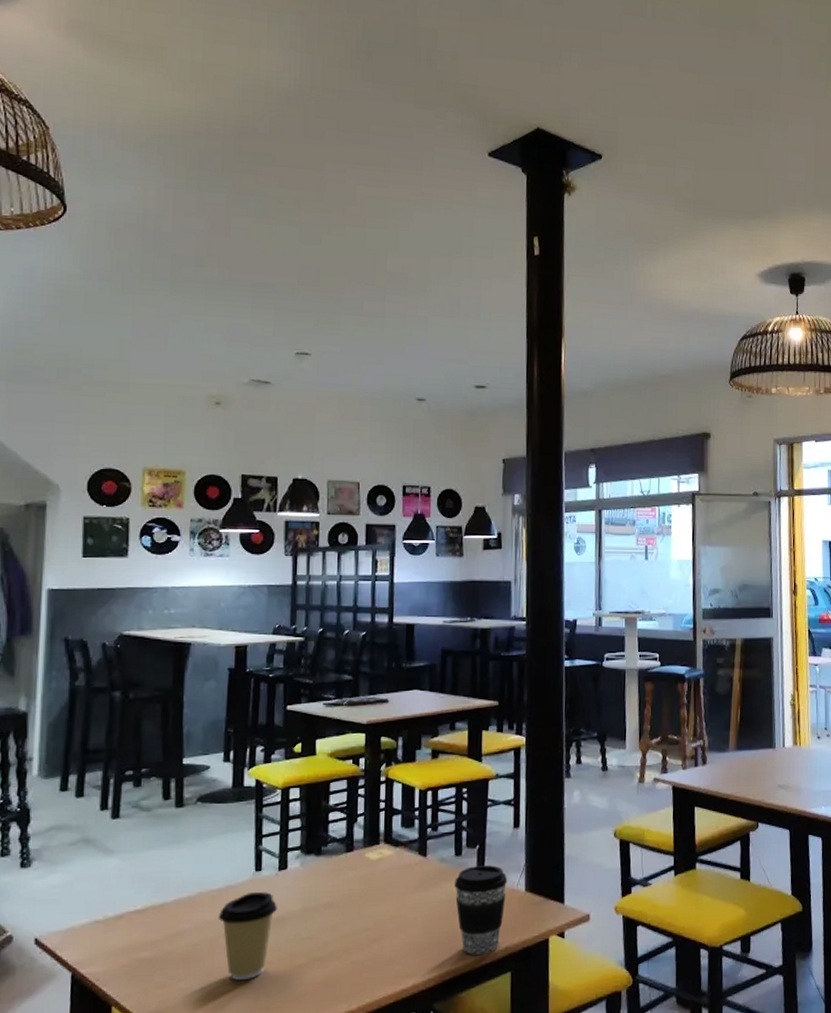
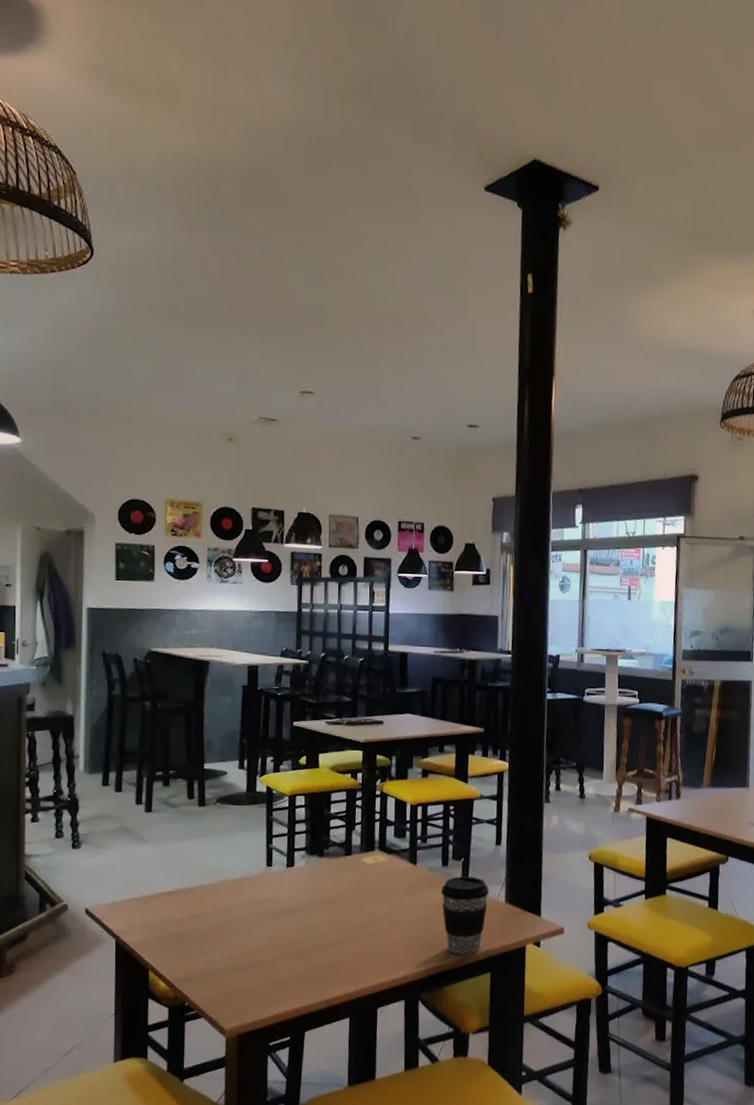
coffee cup: present [218,892,277,980] -> none [235,885,286,958]

